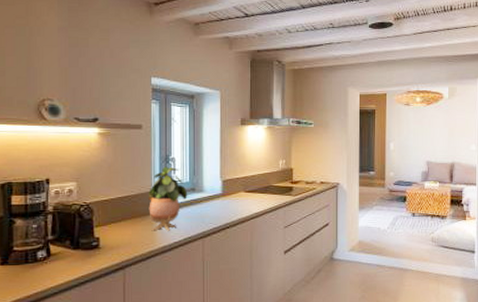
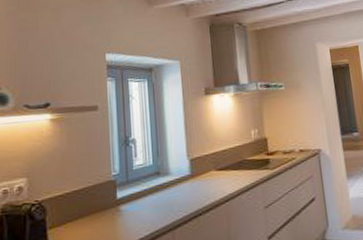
potted plant: present [147,166,188,231] -> none [107,149,152,226]

